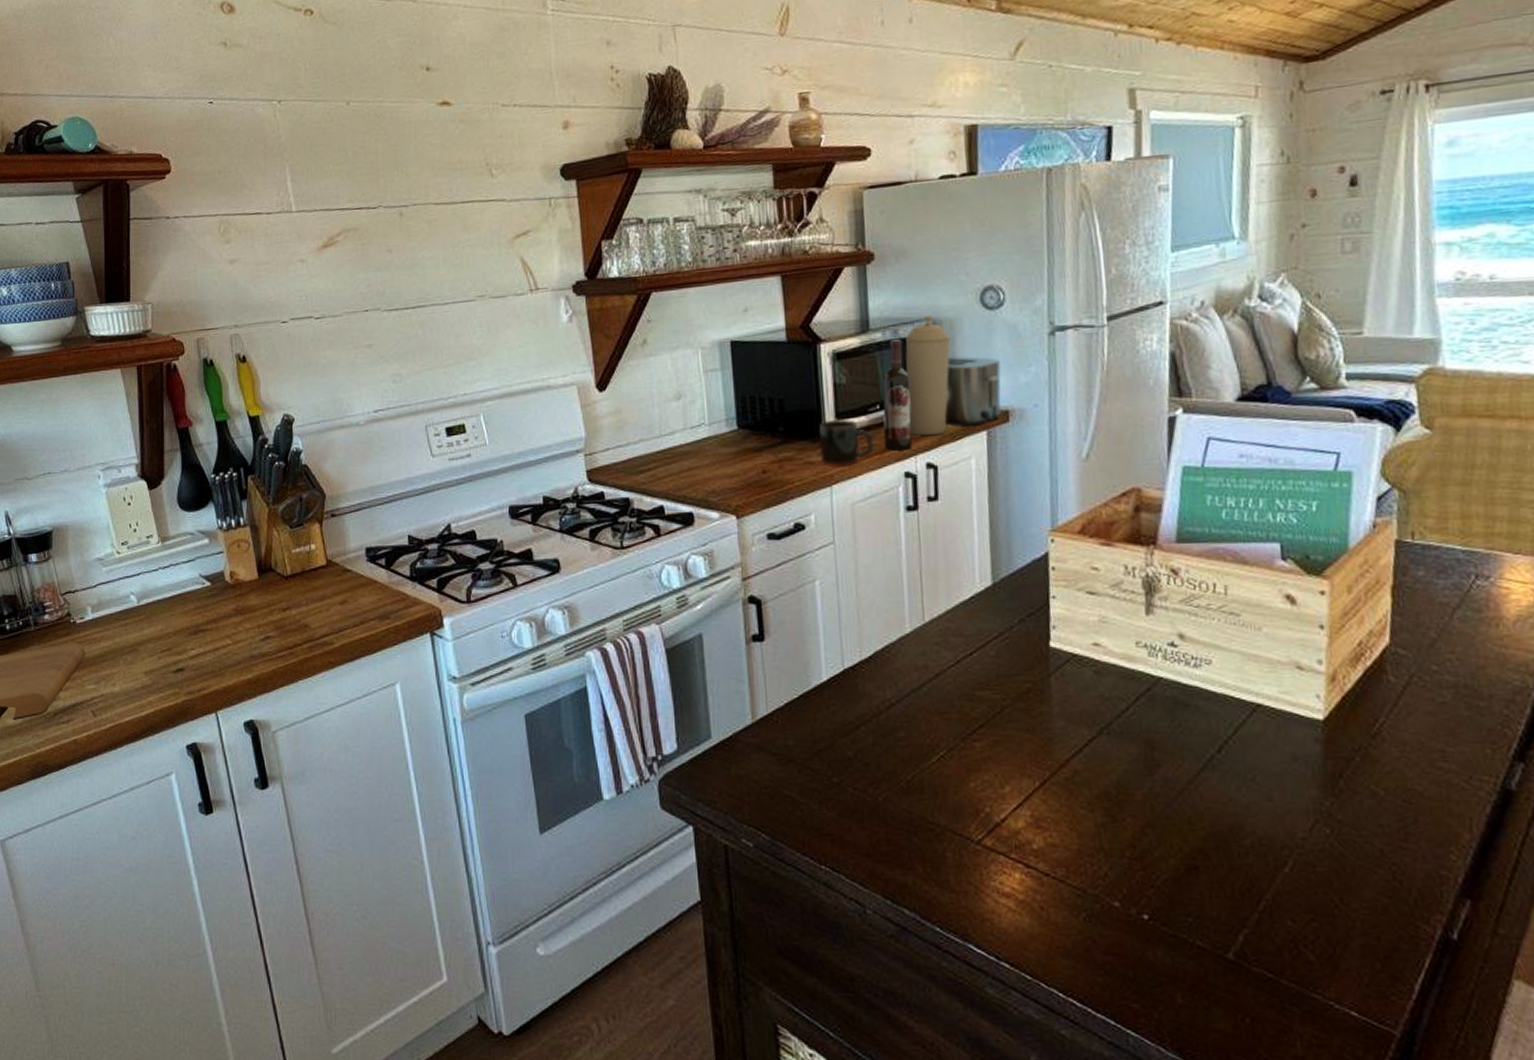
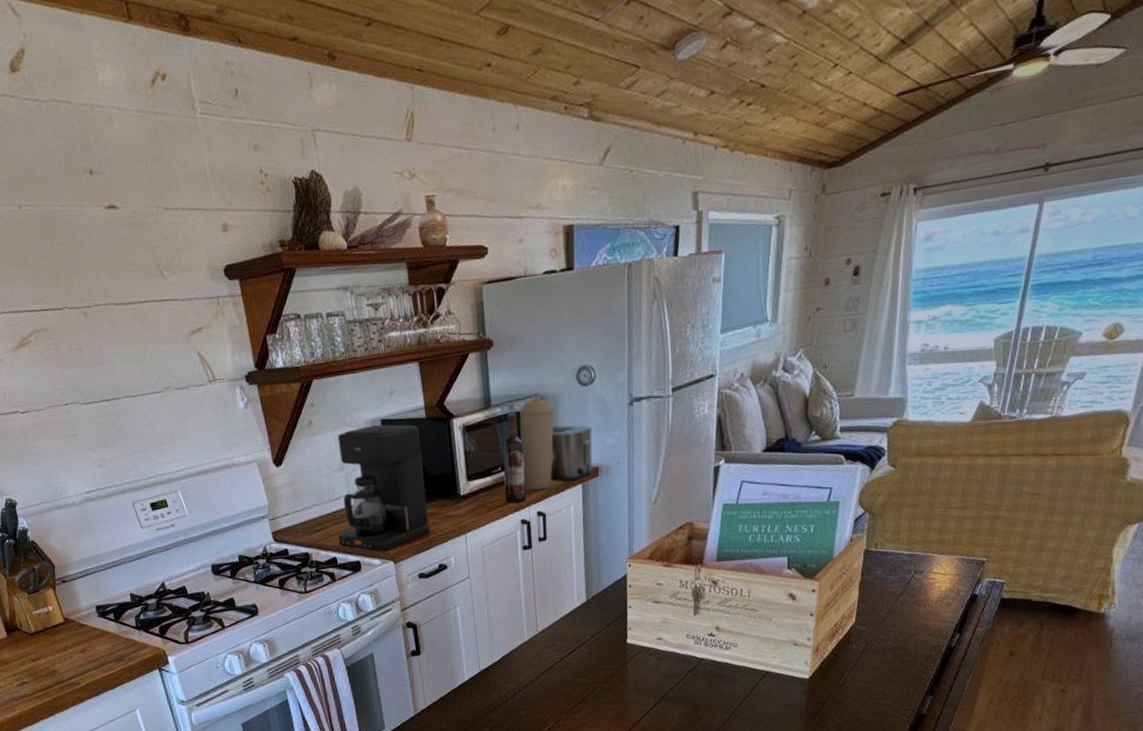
coffee maker: none [668,347,786,503] -> present [337,424,431,553]
mug: present [817,419,874,466] -> none [454,480,498,518]

